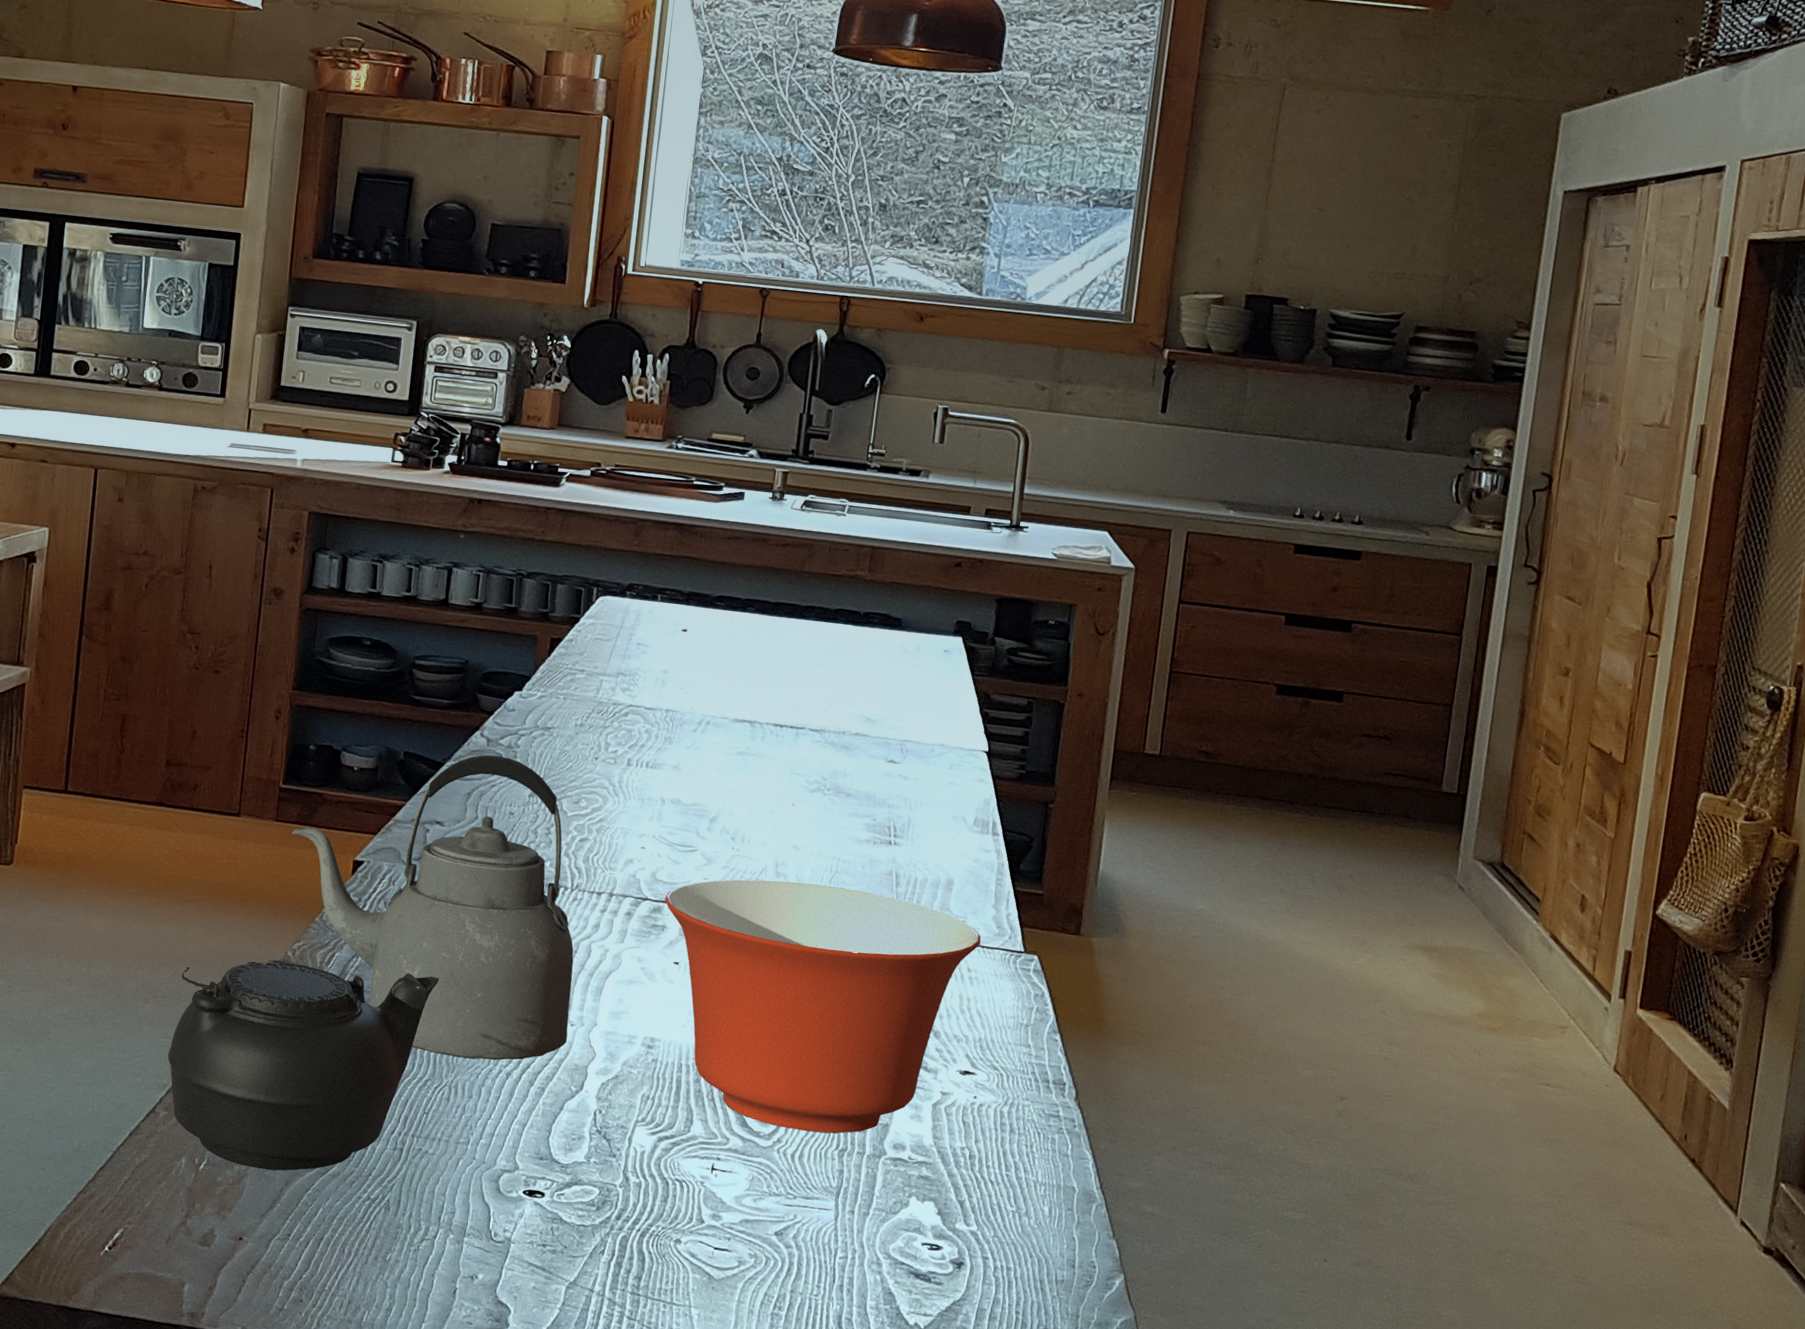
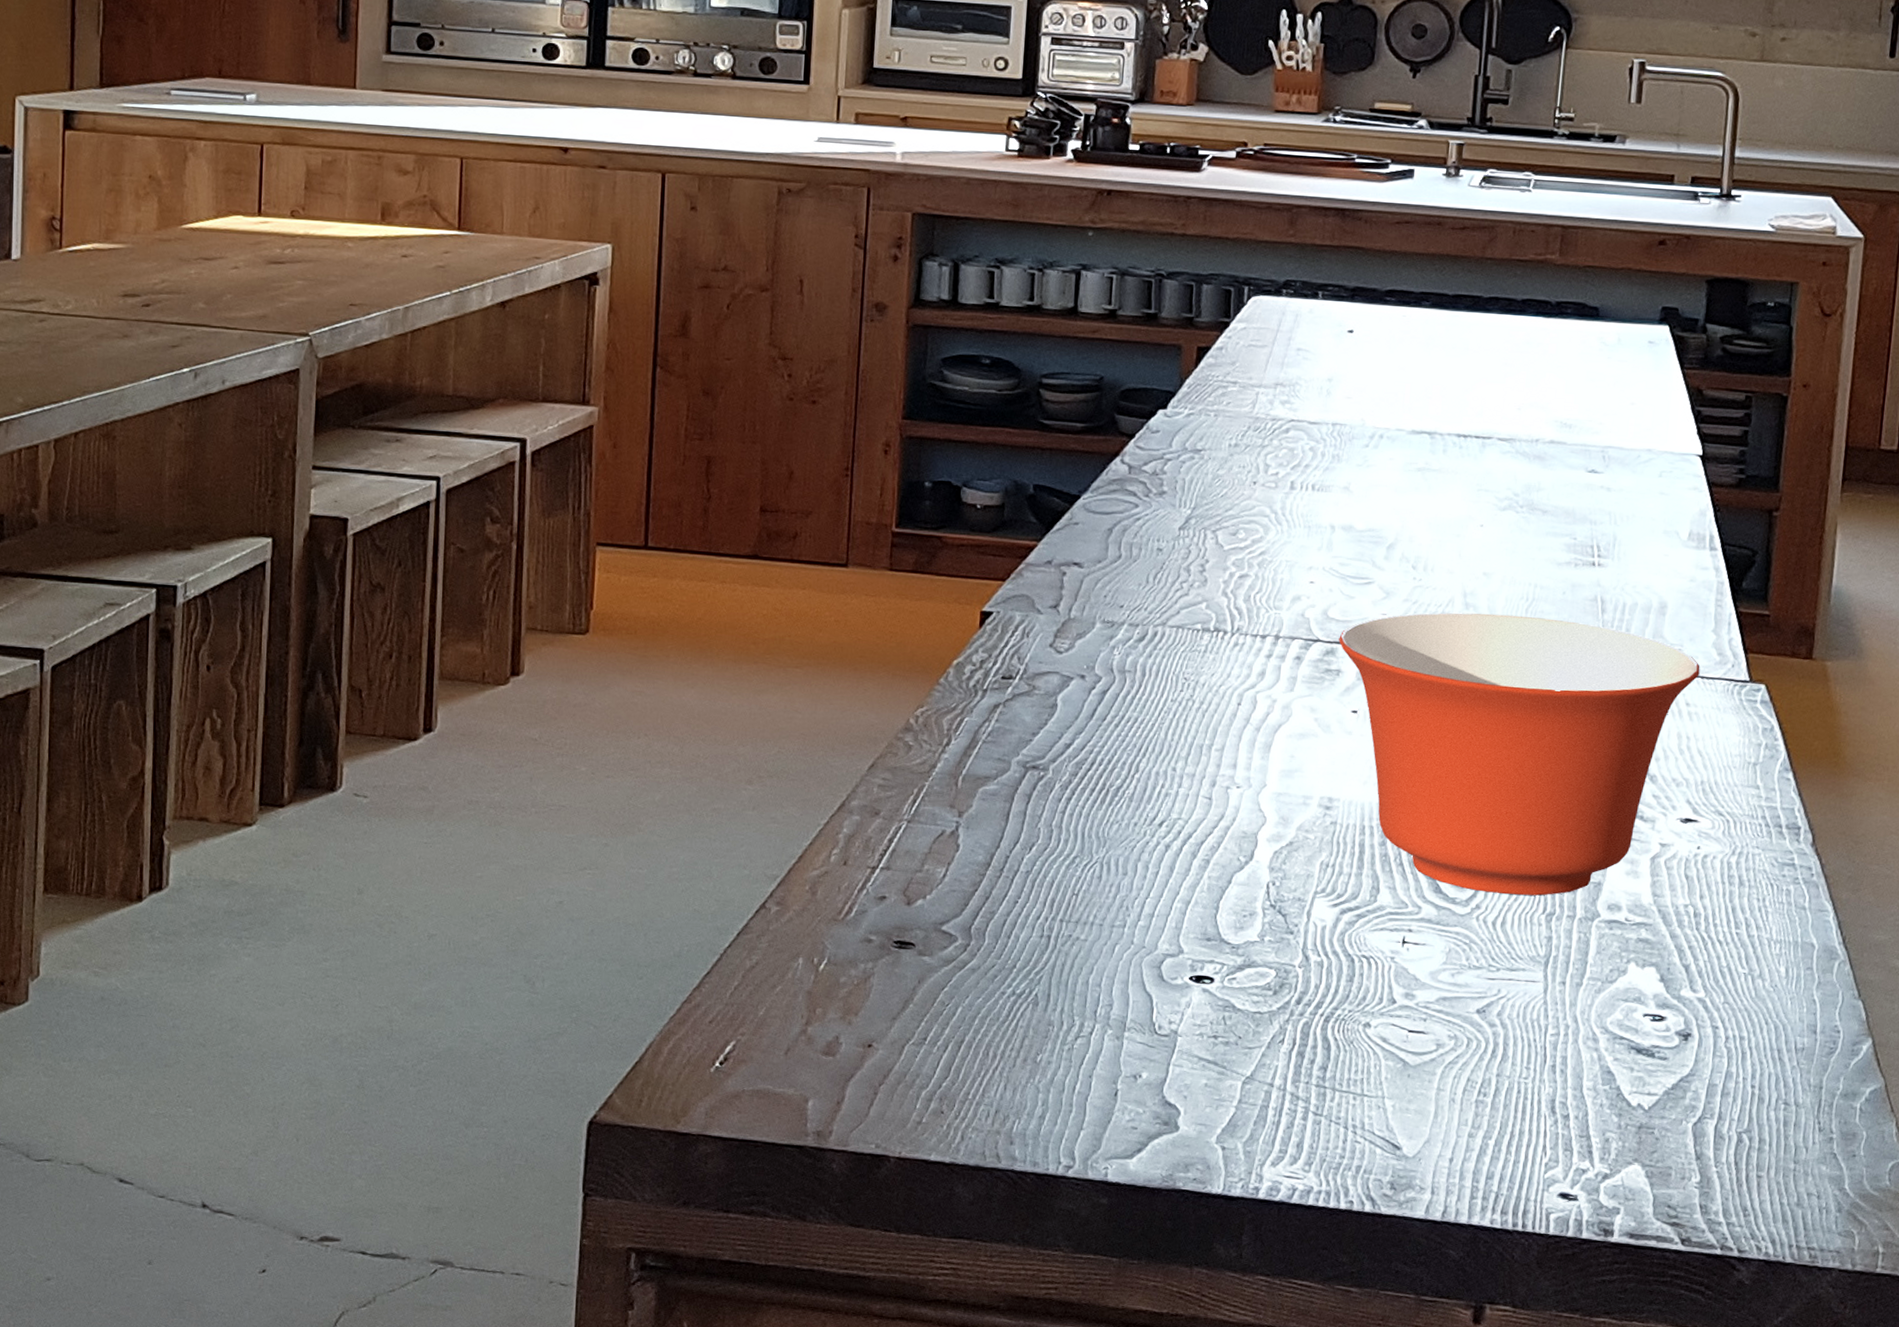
teapot: present [167,959,439,1171] -> none [777,728,1084,967]
kettle: present [291,754,574,1061] -> none [908,483,1237,831]

